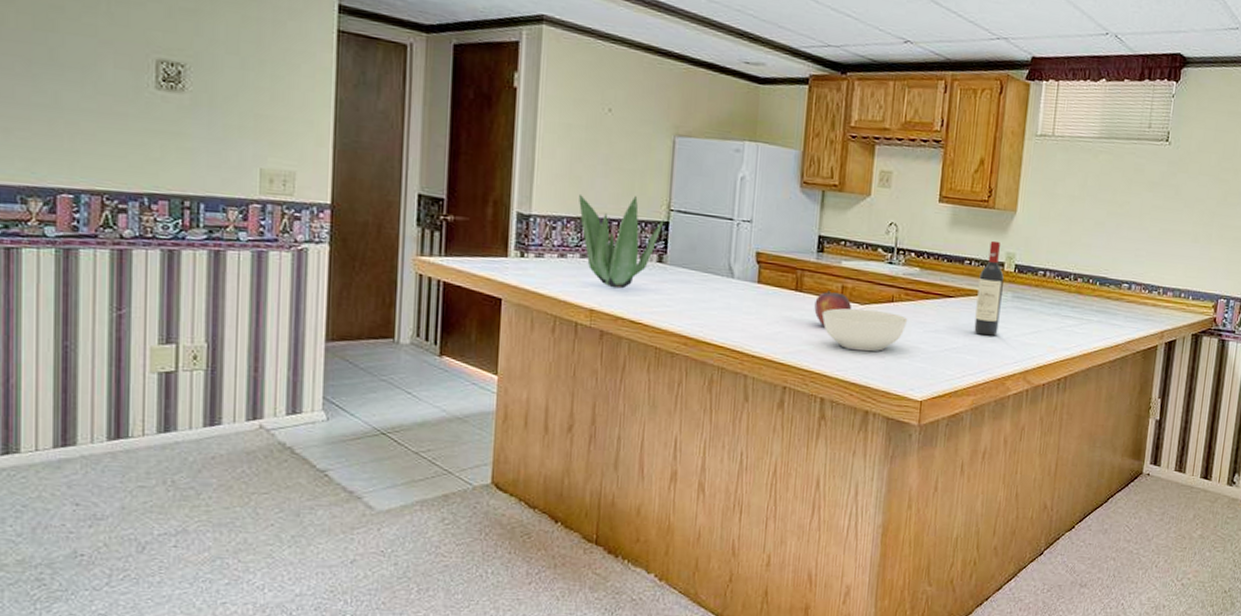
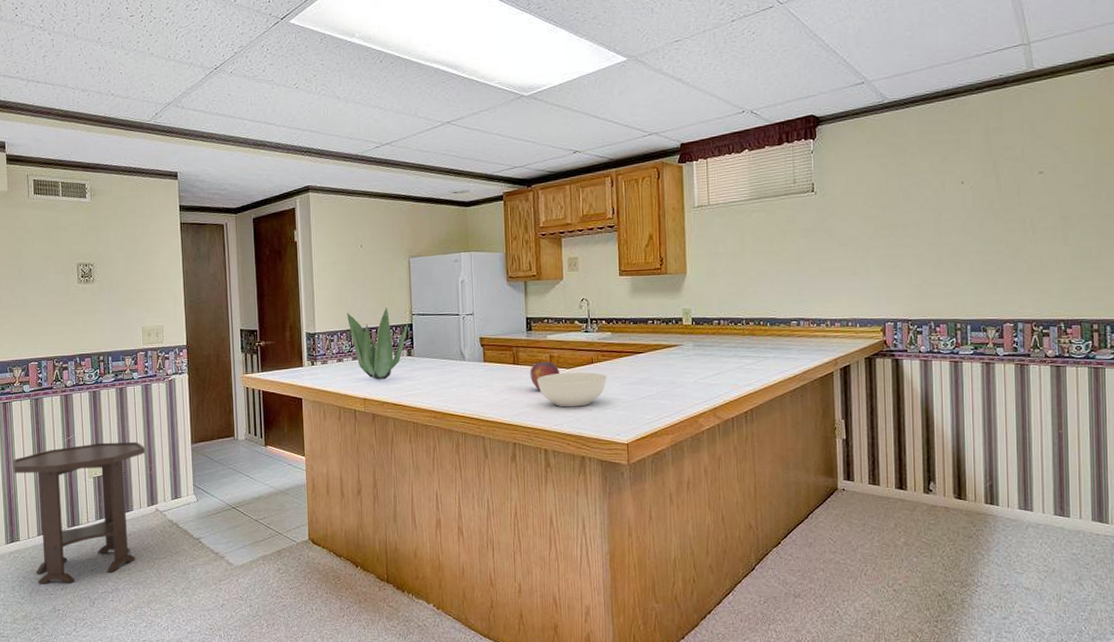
side table: none [16,324,249,520] -> present [12,441,145,584]
wine bottle: present [974,240,1004,336] -> none [662,300,685,382]

